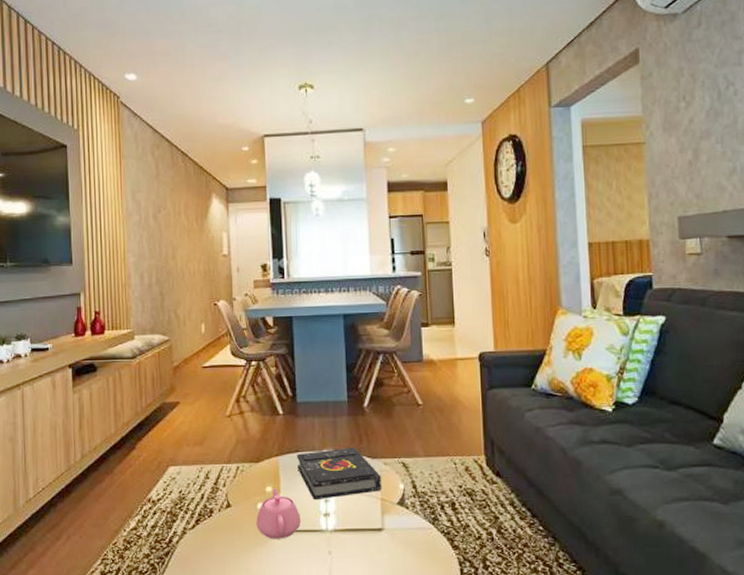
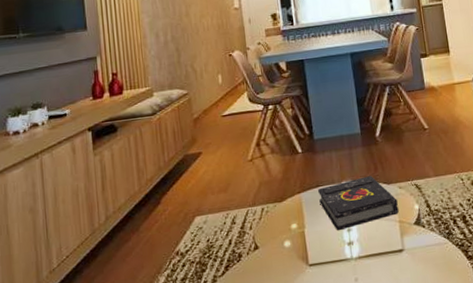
teapot: present [256,488,301,539] -> none [284,224,327,275]

